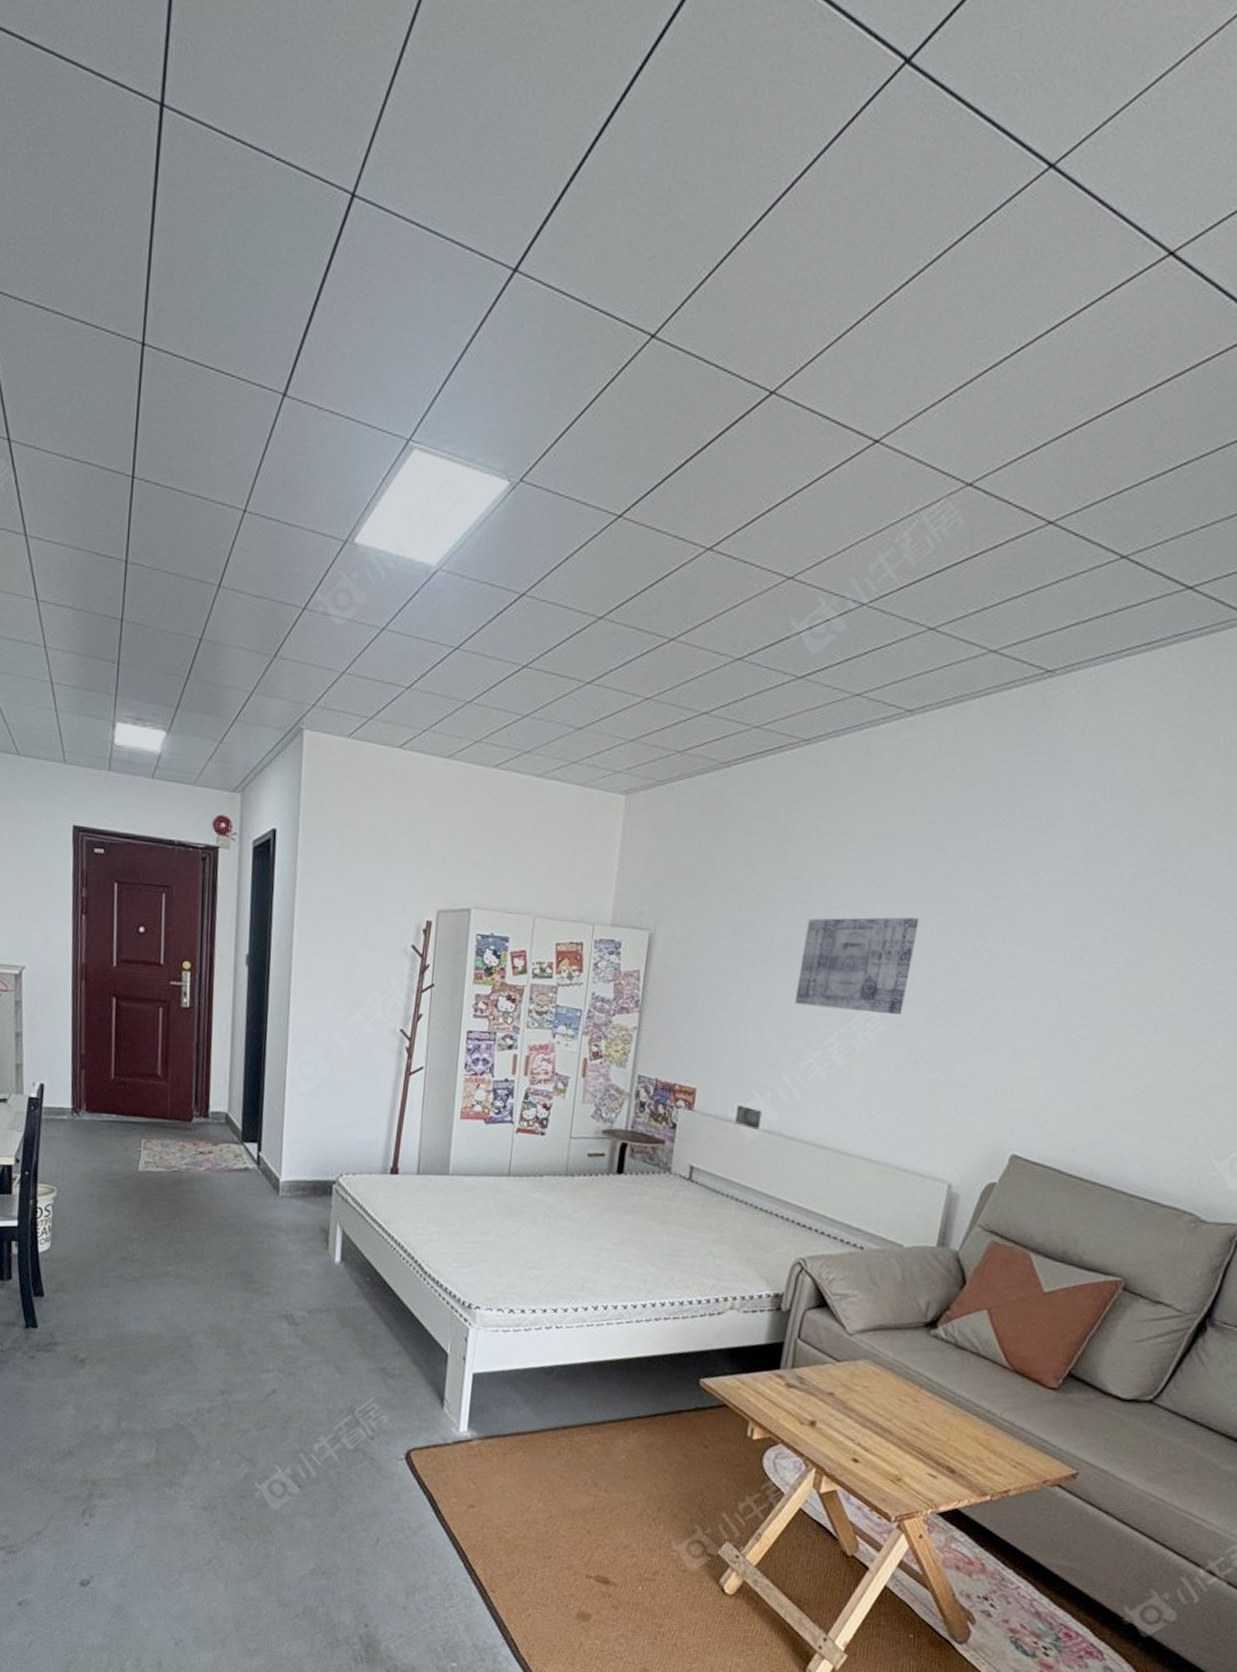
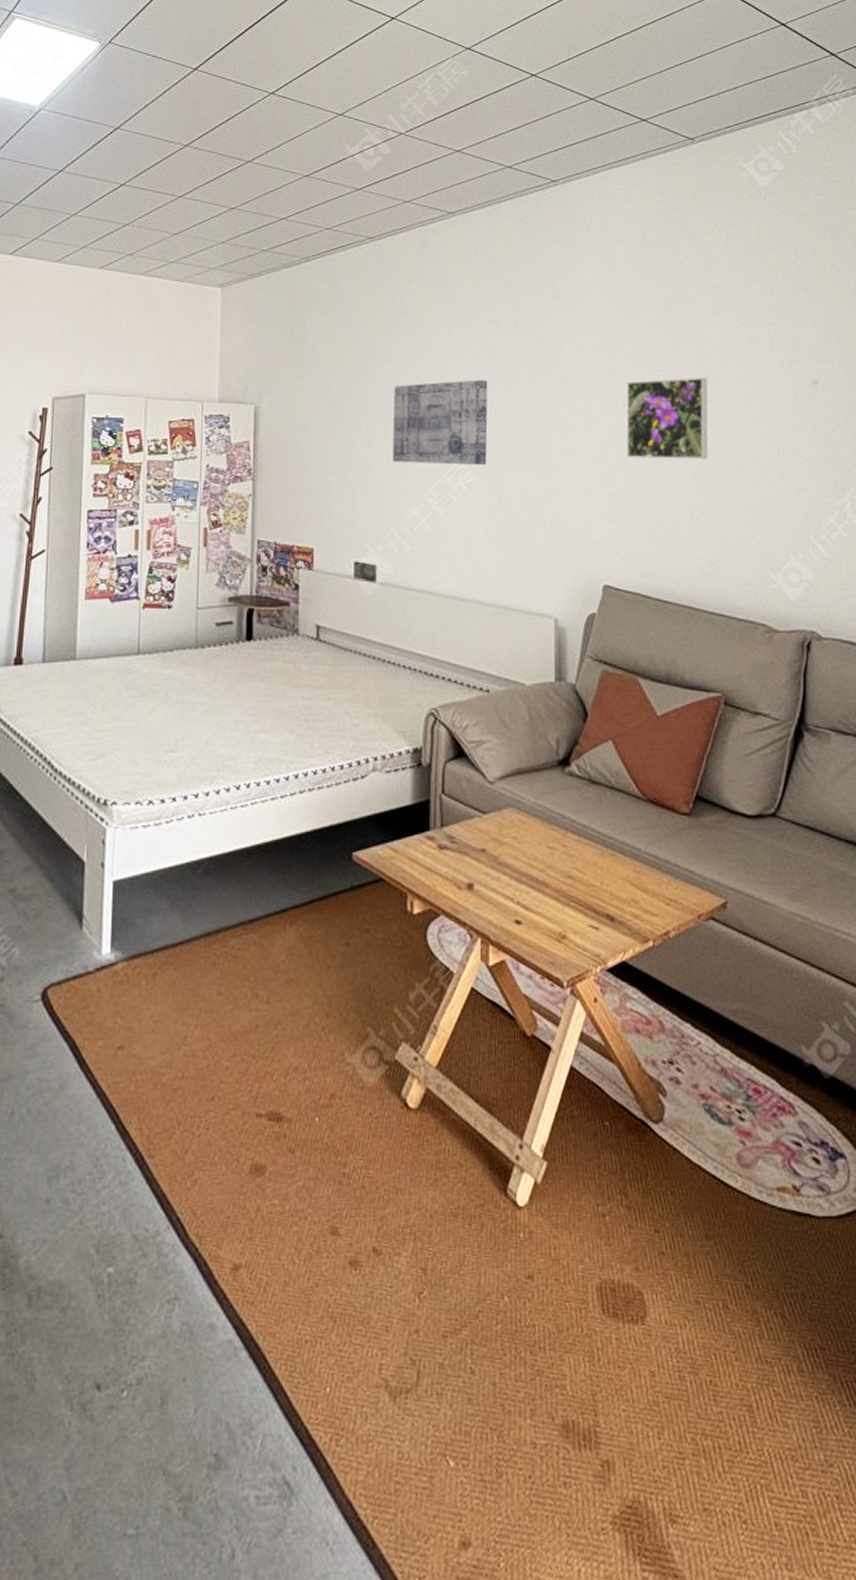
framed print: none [1069,929,1193,1028] -> present [626,378,708,460]

